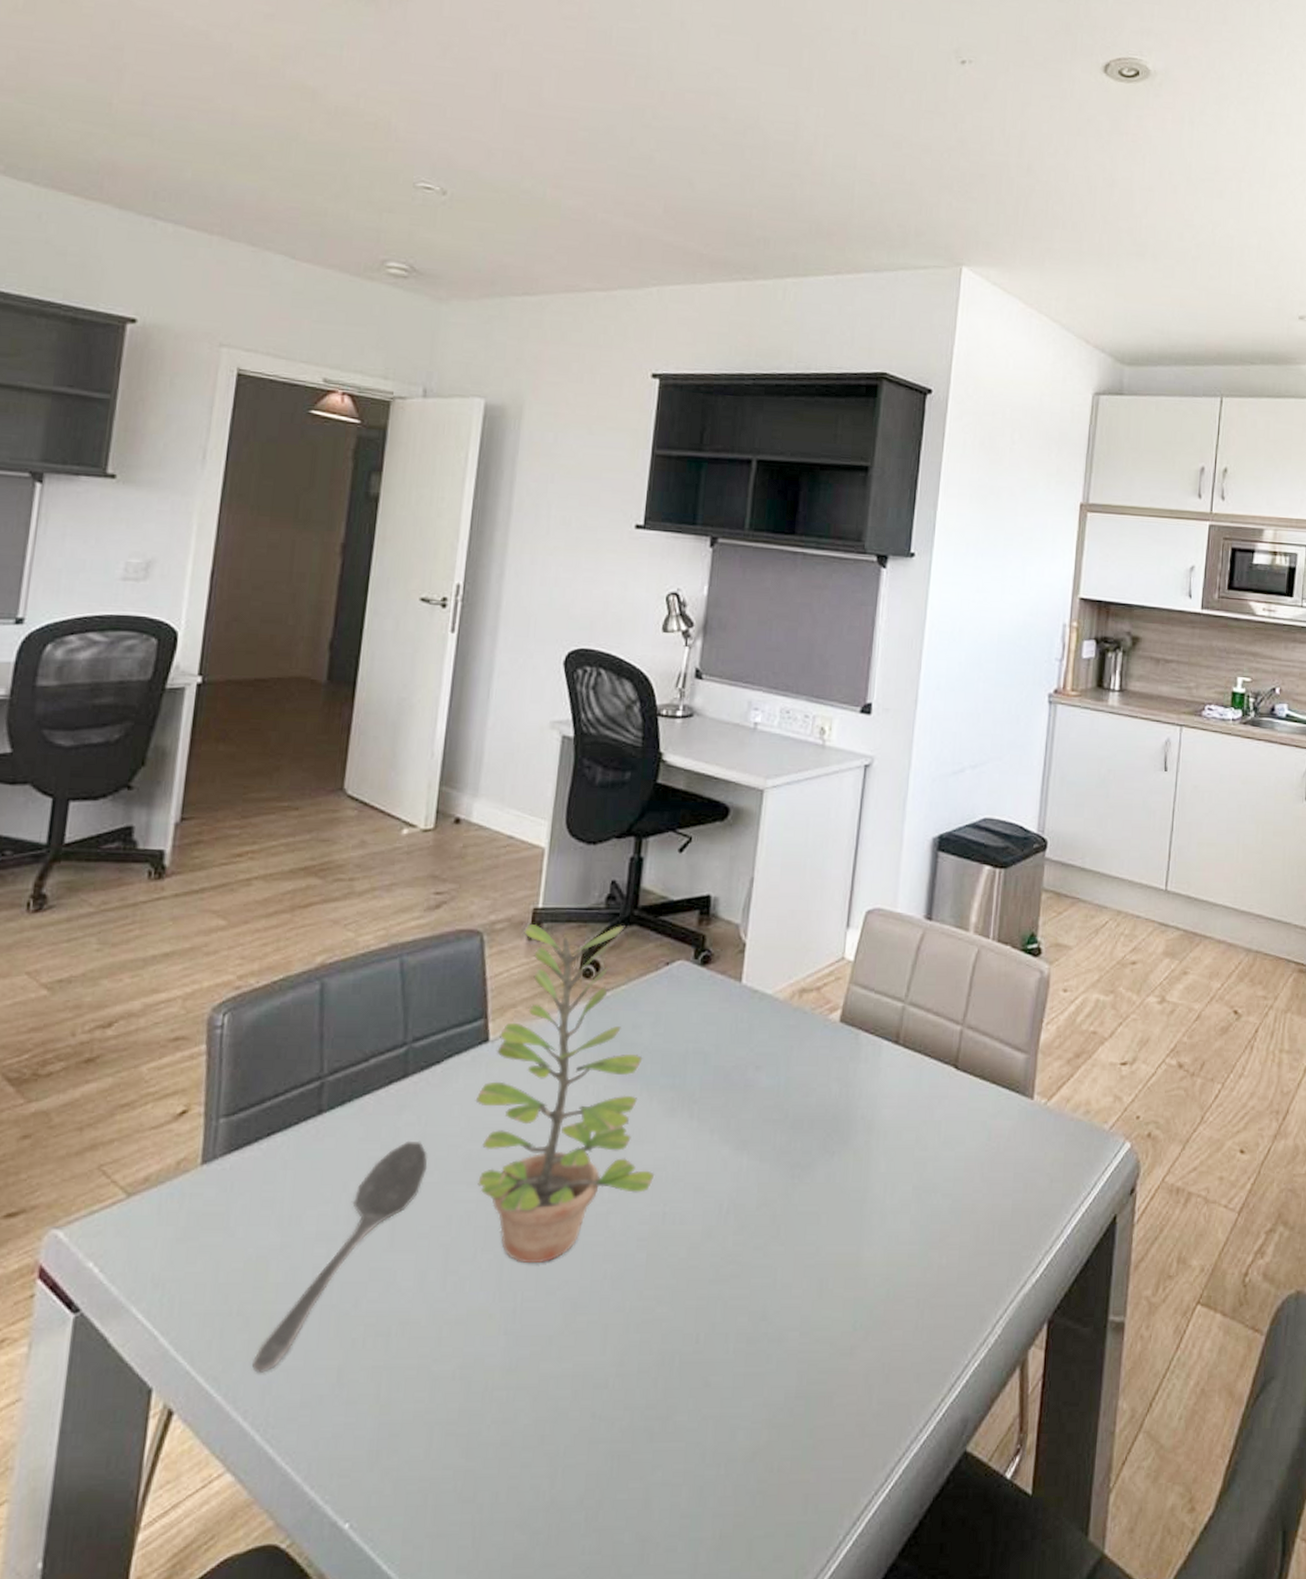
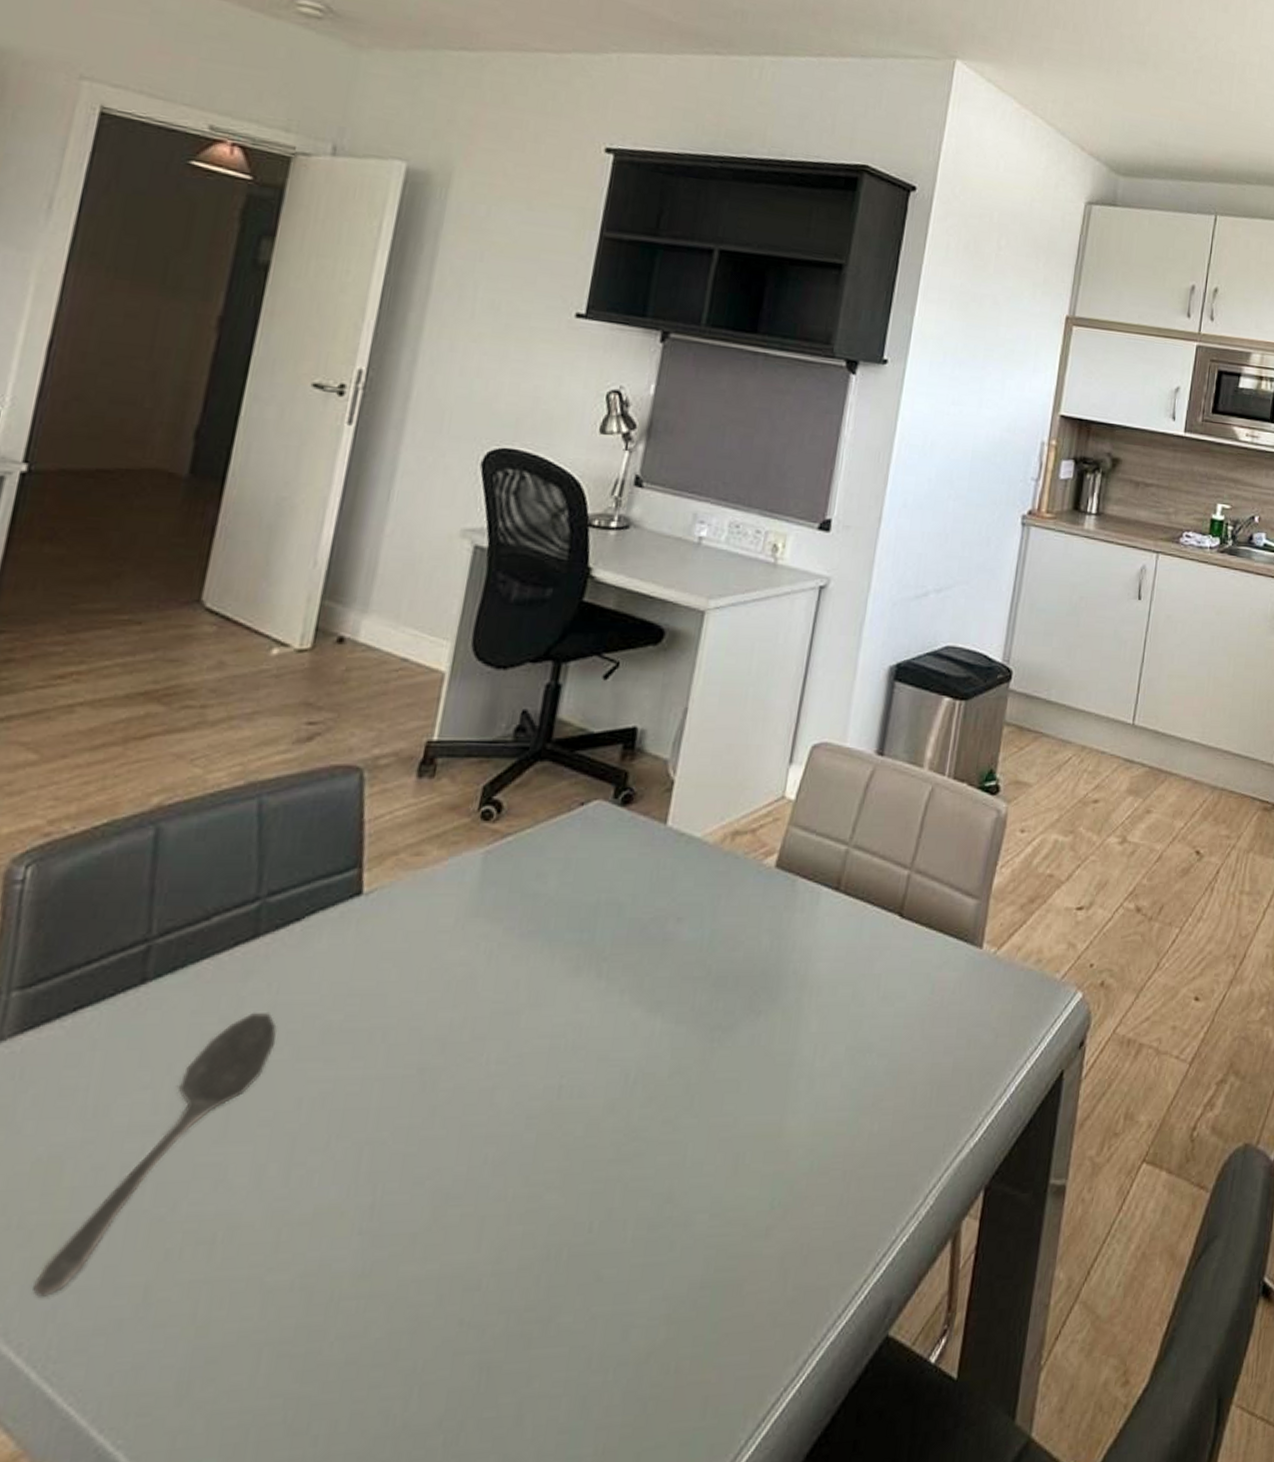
plant: present [475,923,655,1263] -> none [337,758,553,1150]

